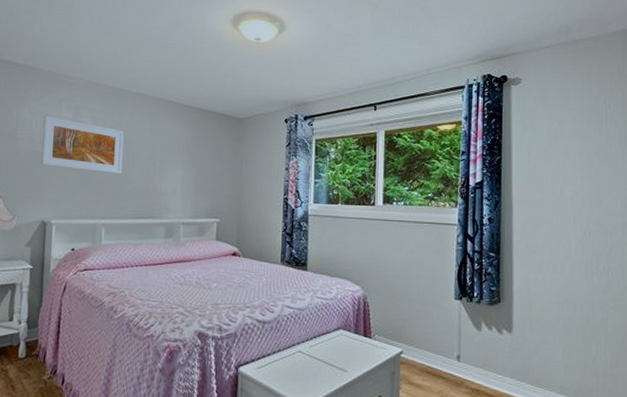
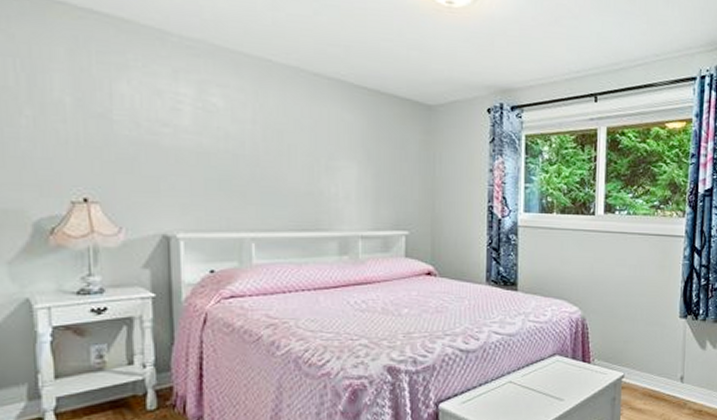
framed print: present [41,115,124,174] -> none [152,90,274,173]

